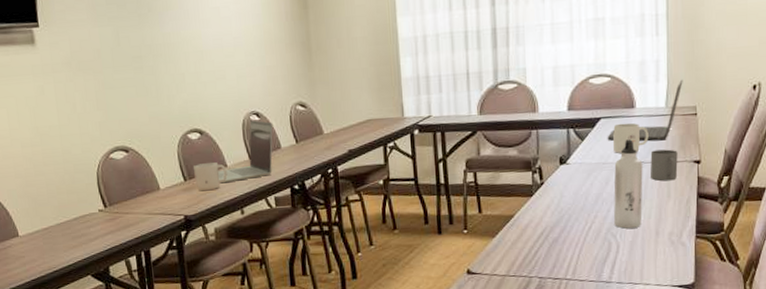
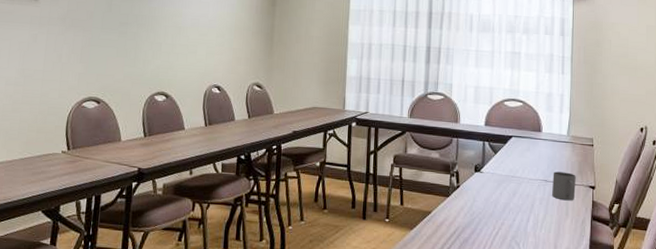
mug: present [192,162,228,191] -> none [154,123,184,149]
laptop: present [218,120,273,184] -> none [175,92,230,144]
laptop: present [607,79,683,141] -> none [516,113,583,164]
mug: present [612,123,649,153] -> none [521,143,552,171]
water bottle: present [614,139,643,229] -> none [519,158,546,239]

